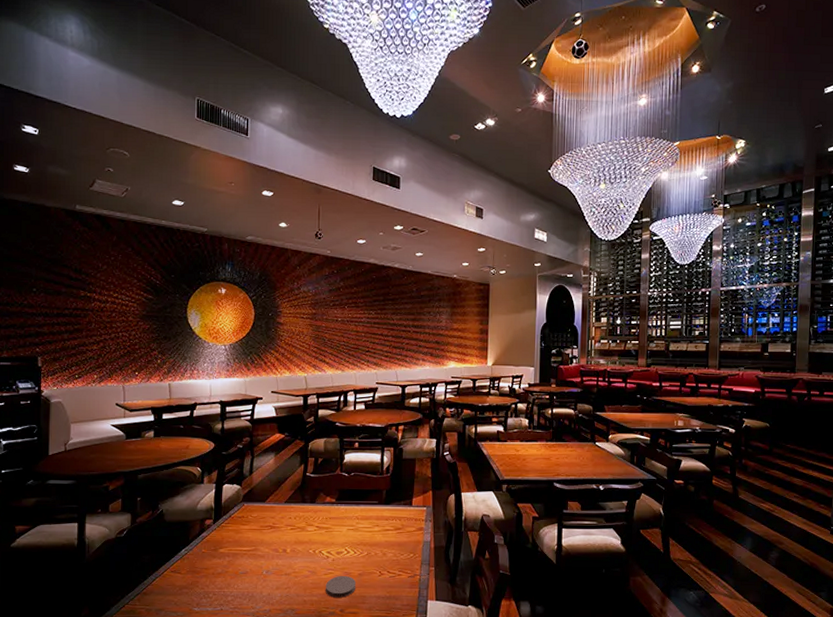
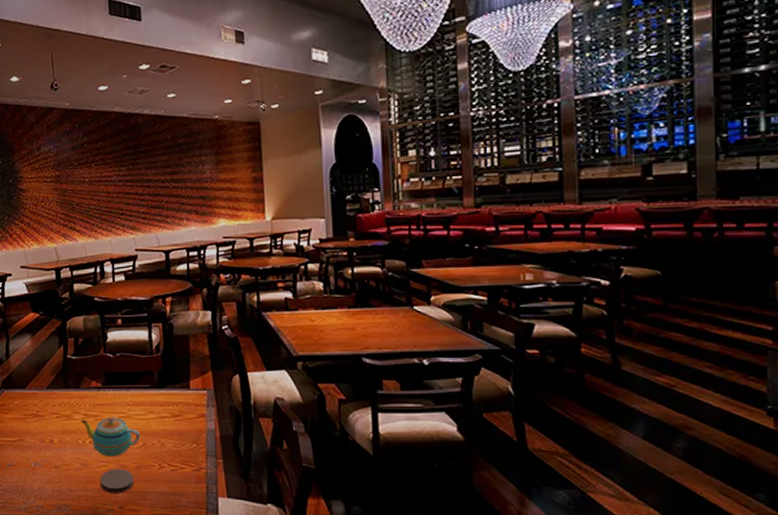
teapot: none [313,529,365,565] -> present [80,417,140,457]

